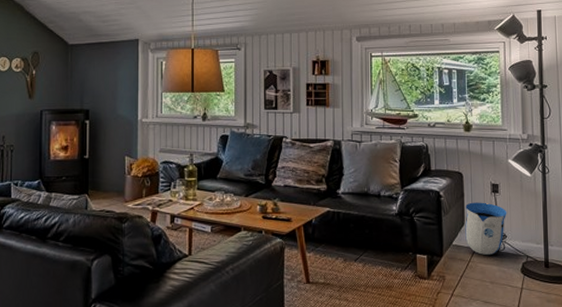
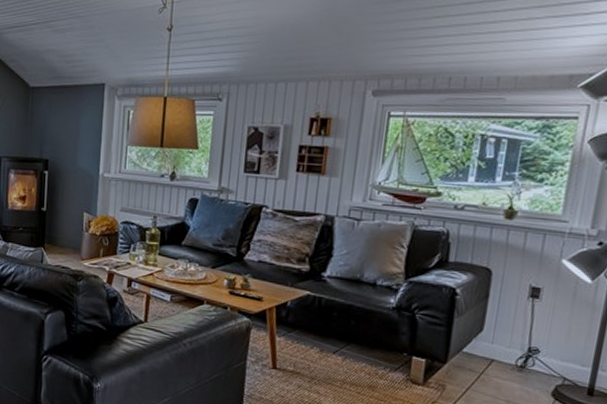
sun visor: present [465,202,507,255] -> none [481,305,547,370]

